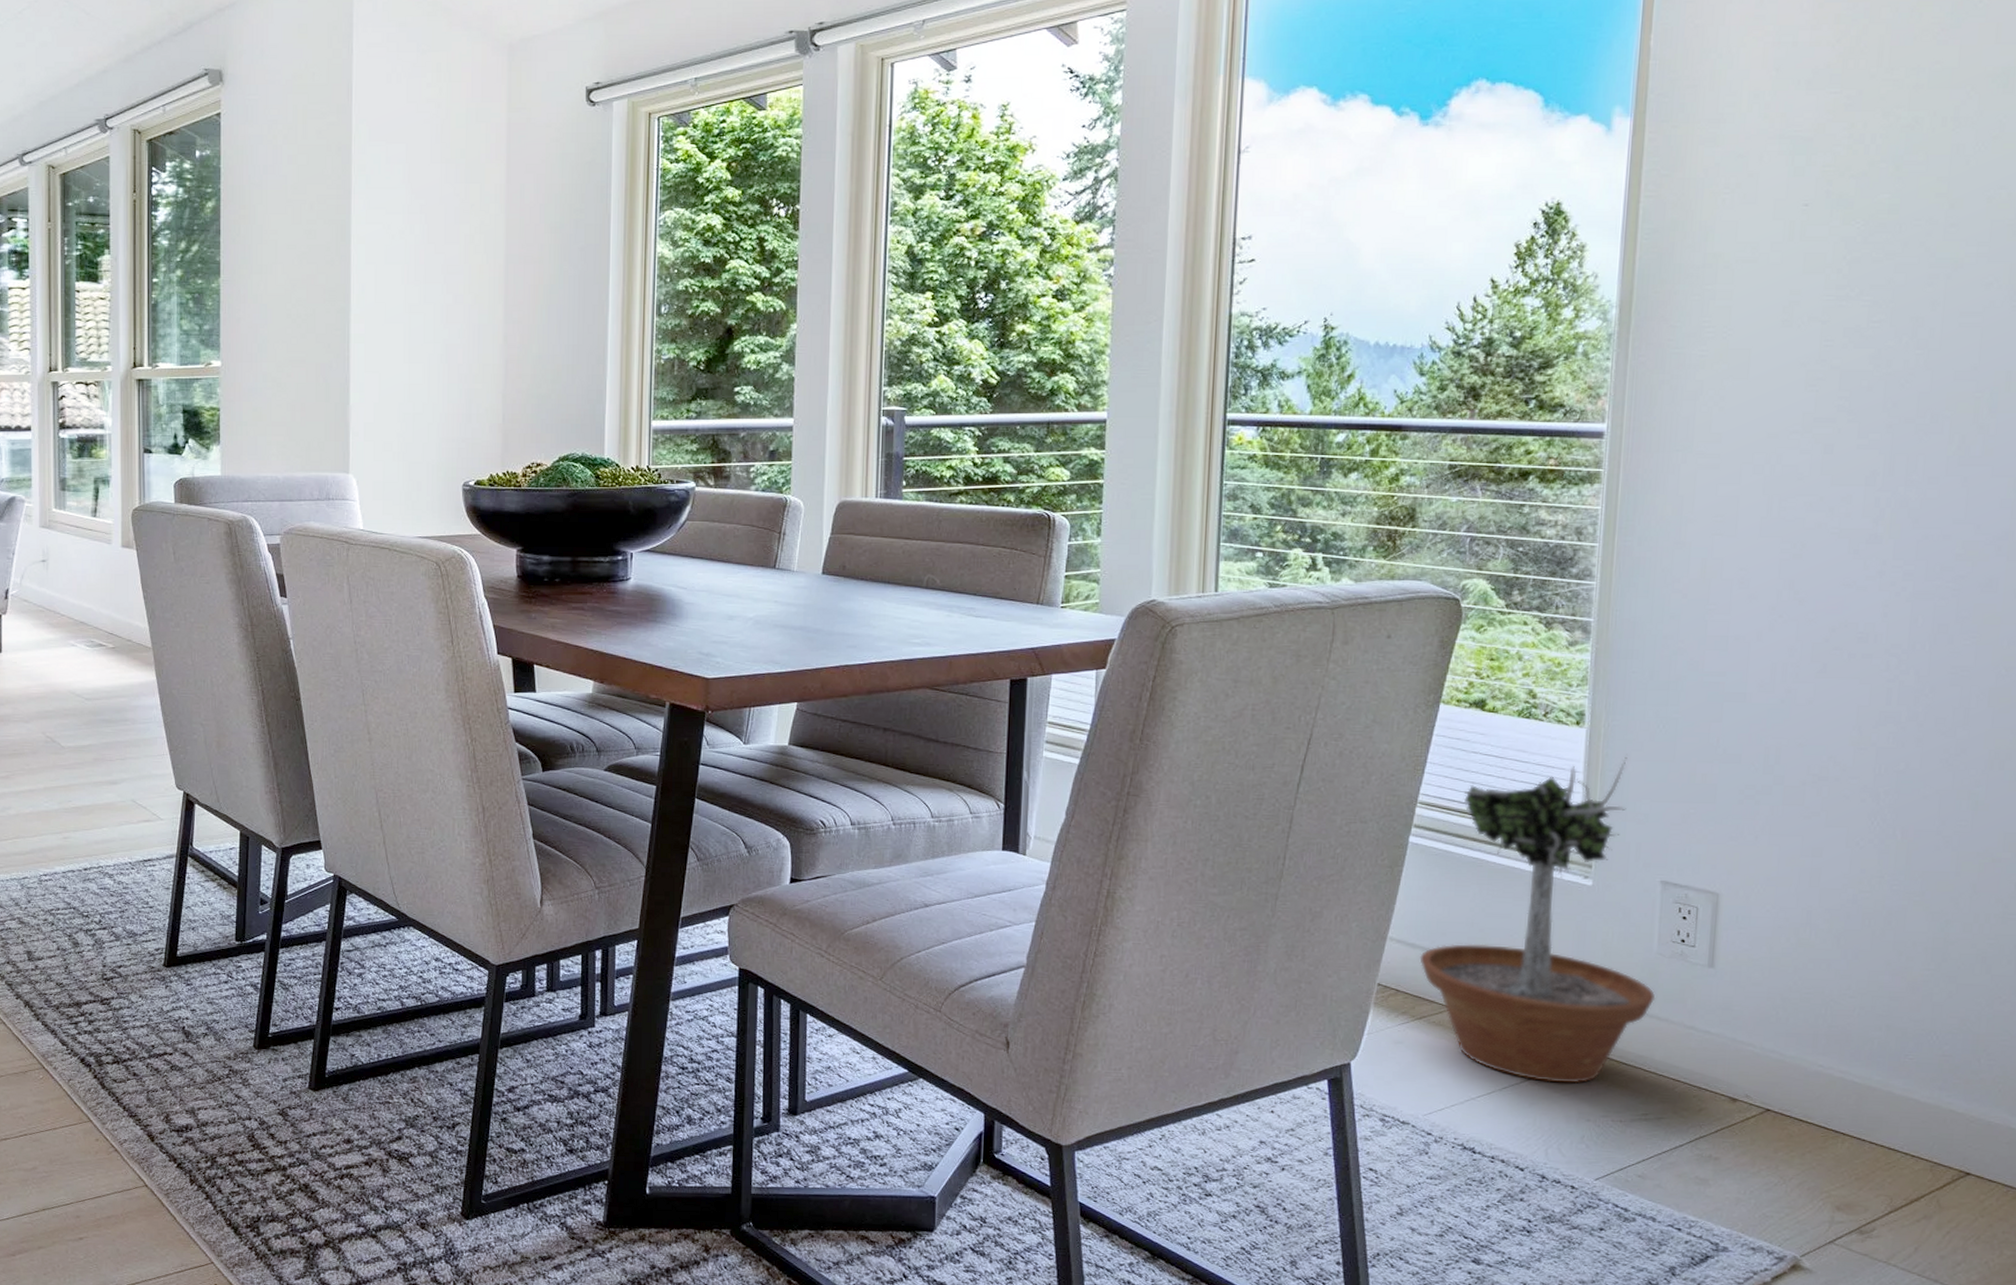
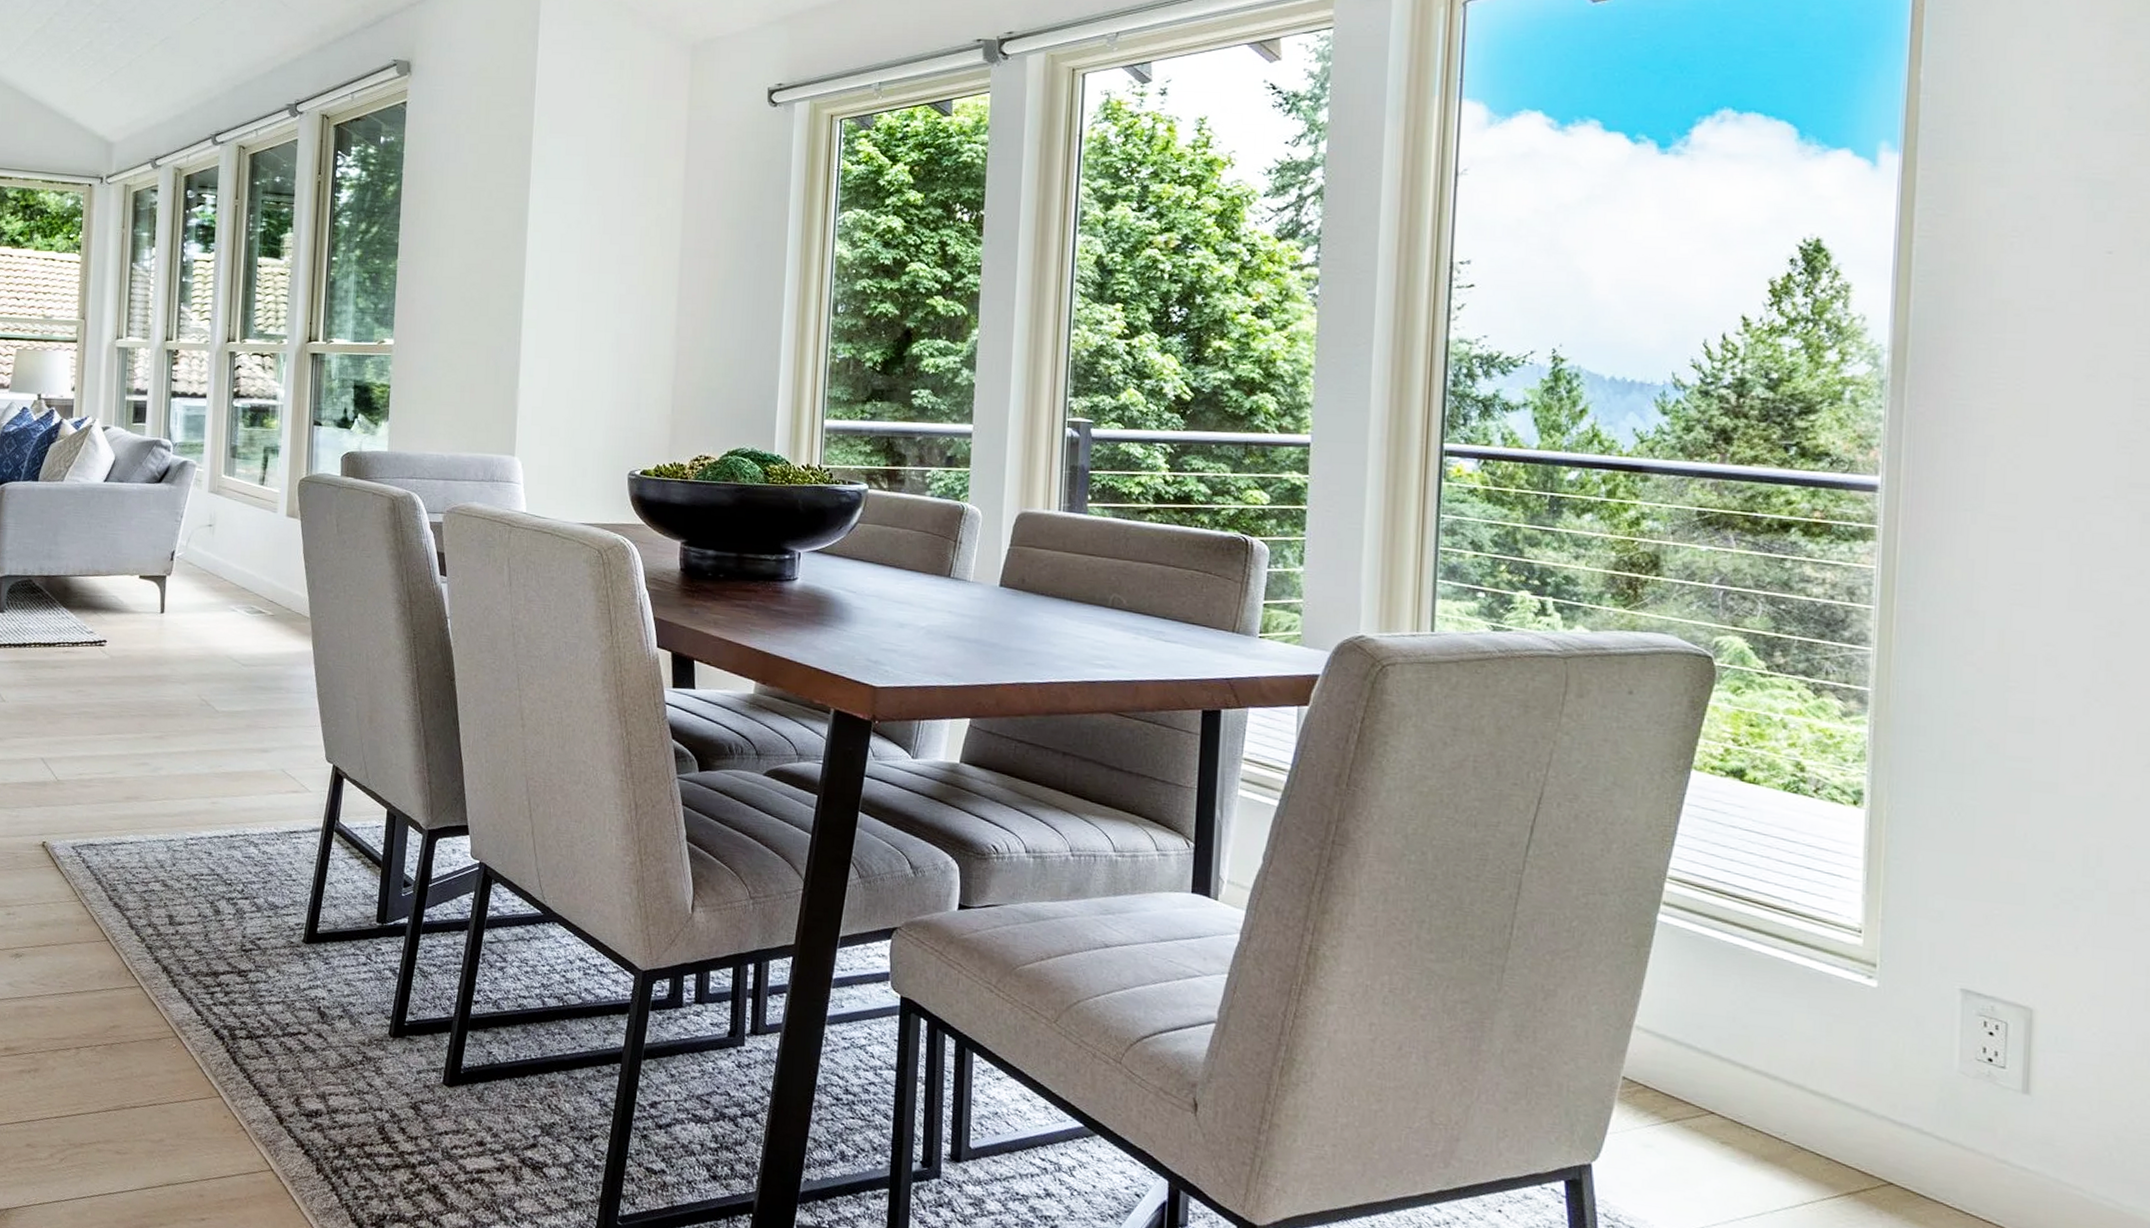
potted tree: present [1419,754,1656,1084] -> none [1672,841,1959,1214]

